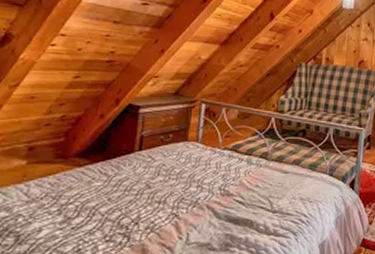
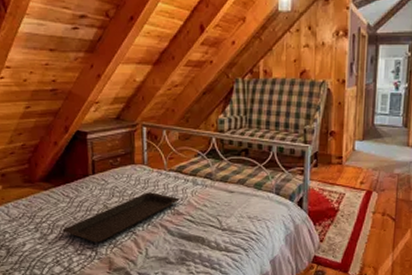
serving tray: none [91,171,231,227] -> present [62,192,180,243]

